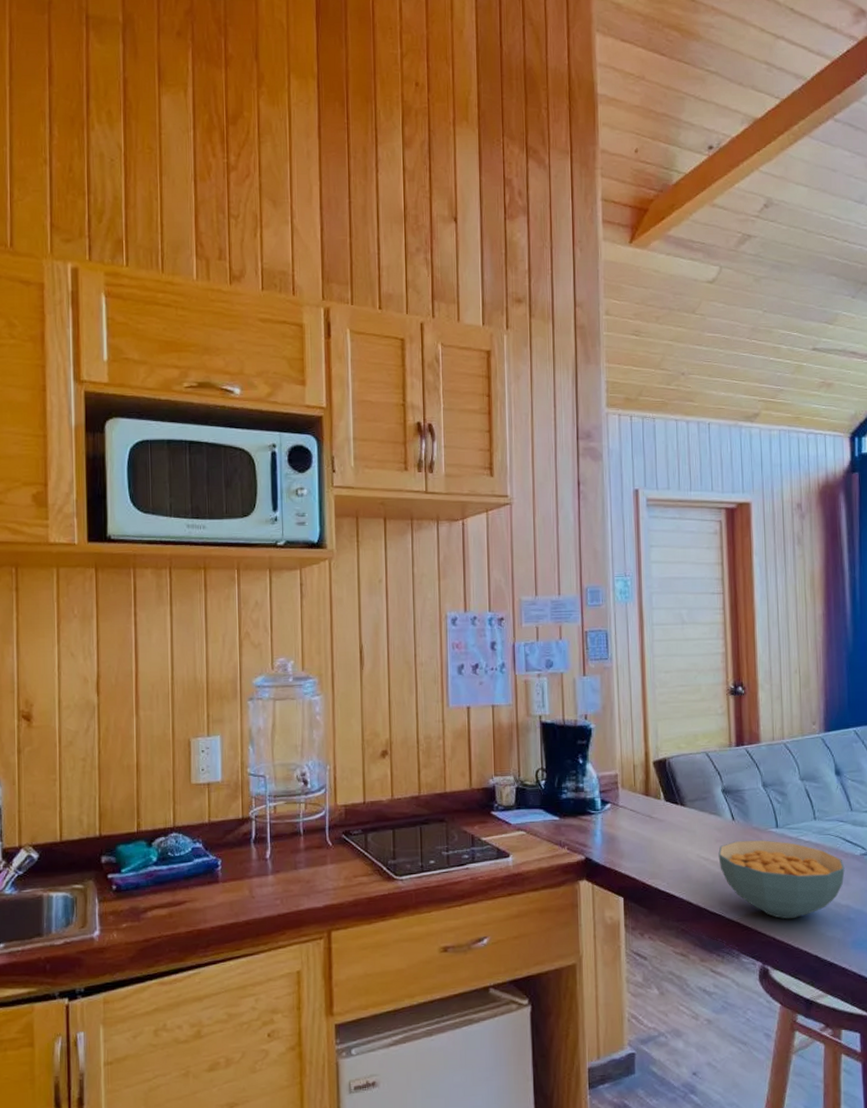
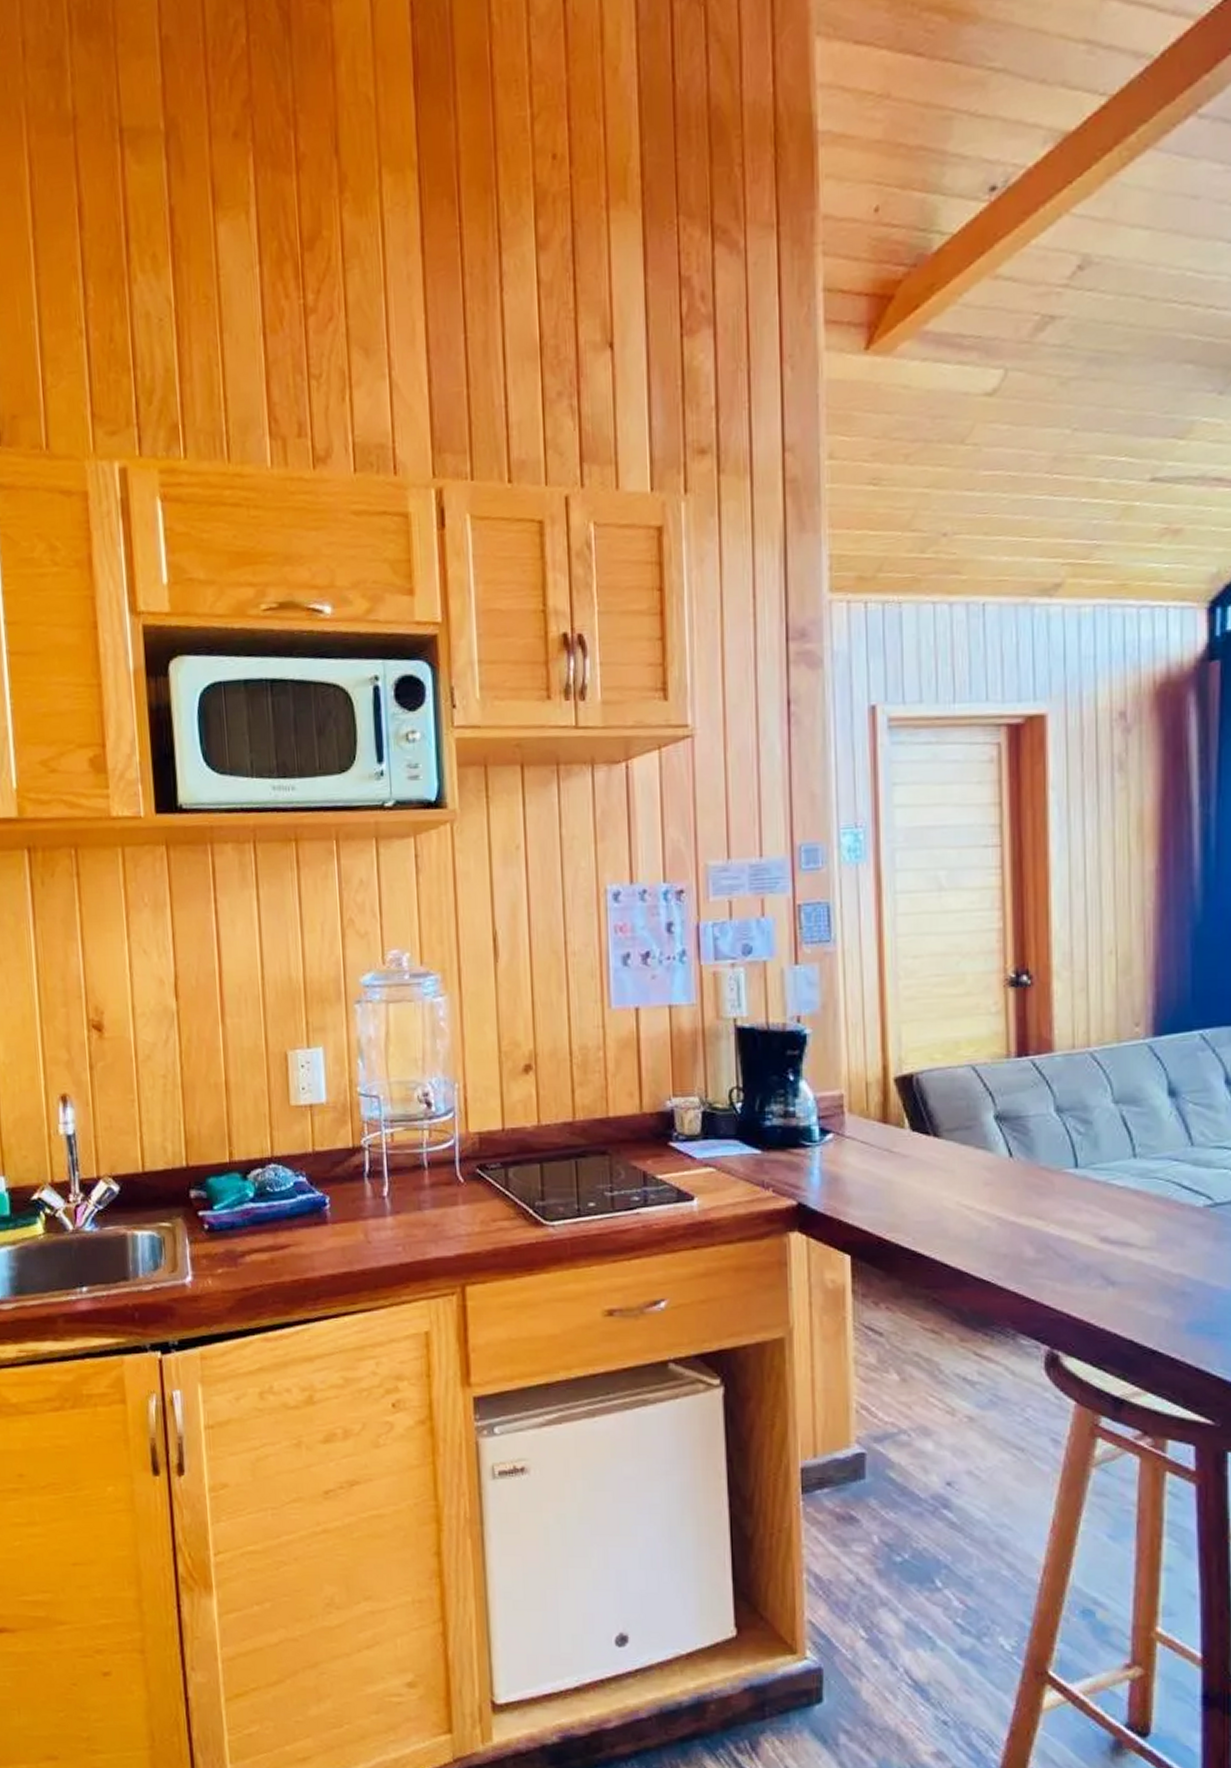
cereal bowl: present [718,840,845,919] -> none [988,1184,1179,1291]

